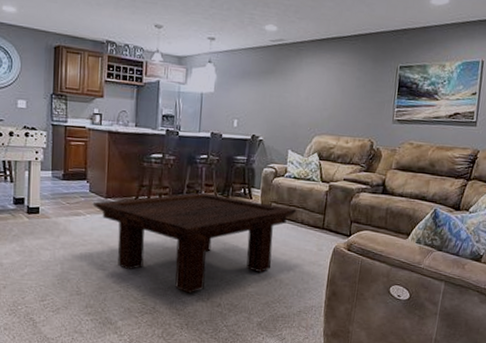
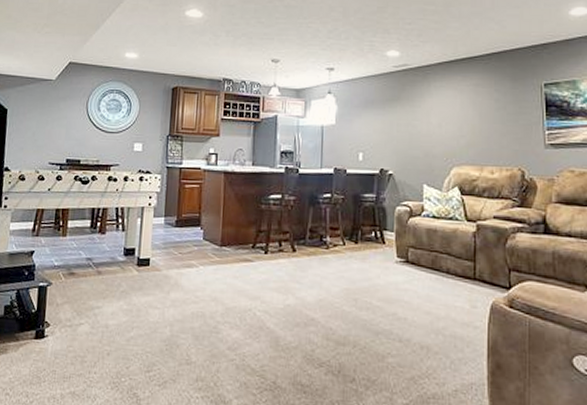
coffee table: present [92,192,297,293] -> none [206,237,439,364]

